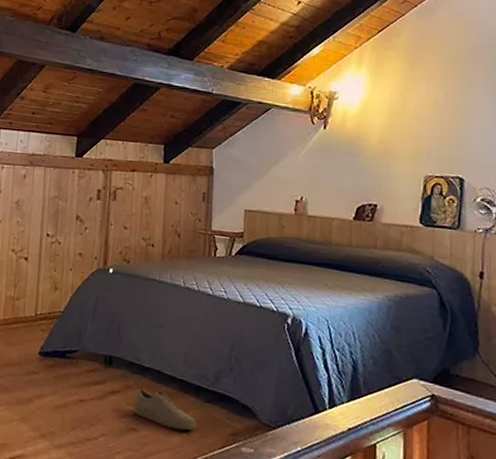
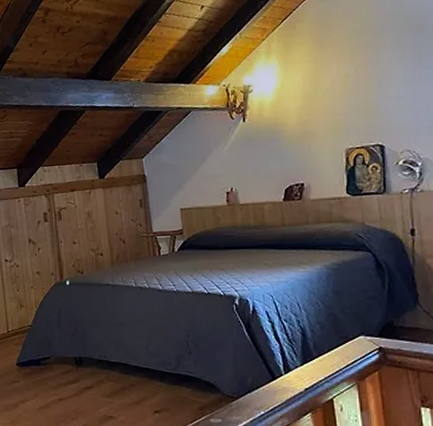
shoe: present [133,388,196,431] -> none [107,381,166,412]

